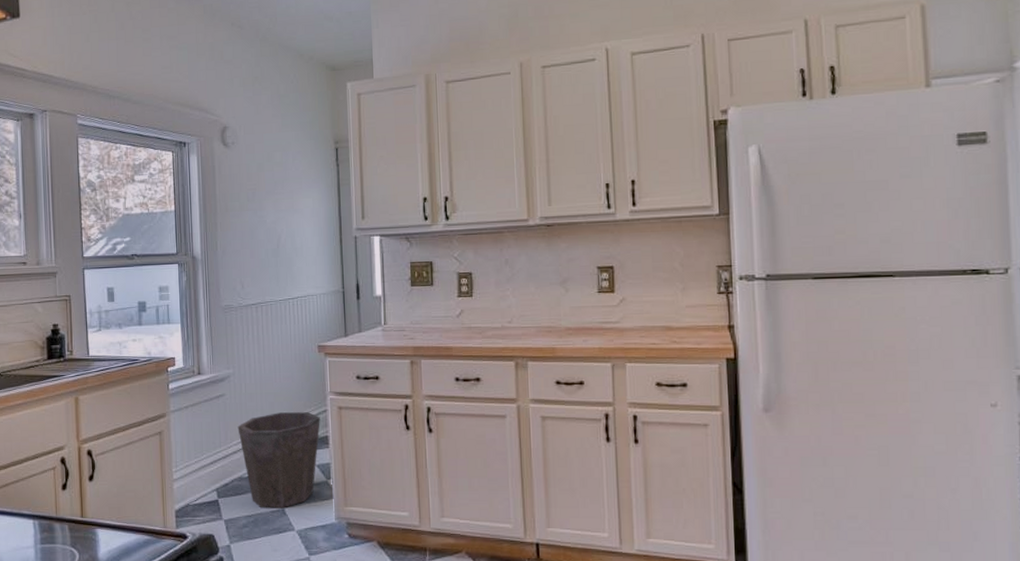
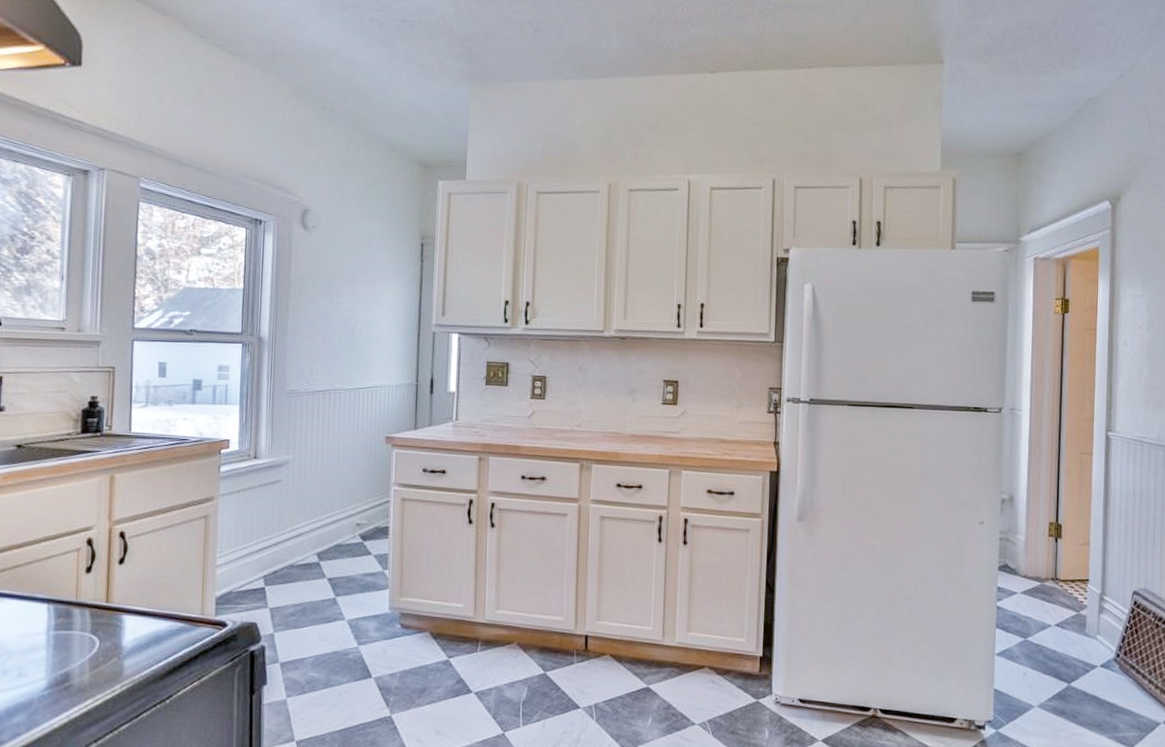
waste bin: present [237,412,320,509] -> none [292,501,382,598]

